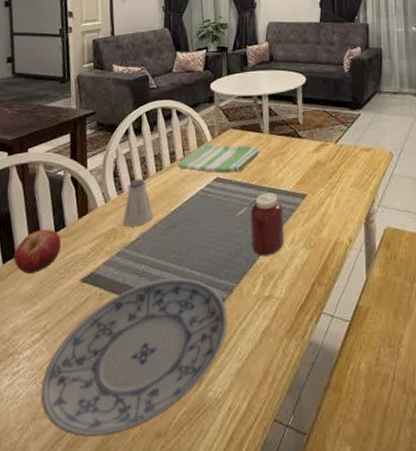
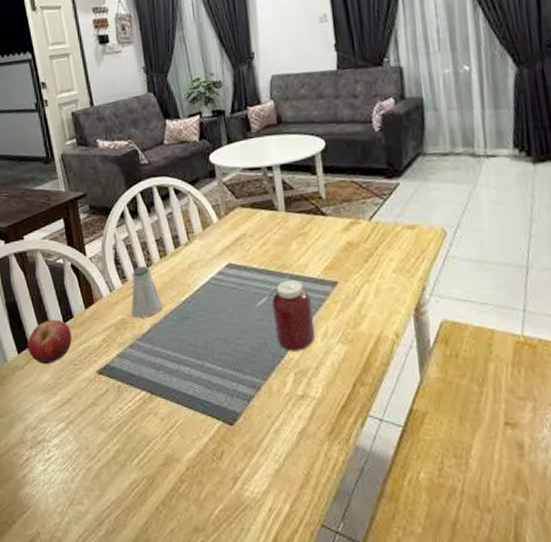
plate: present [40,277,227,437] -> none [74,372,259,526]
dish towel: present [178,142,260,173] -> none [183,223,277,259]

